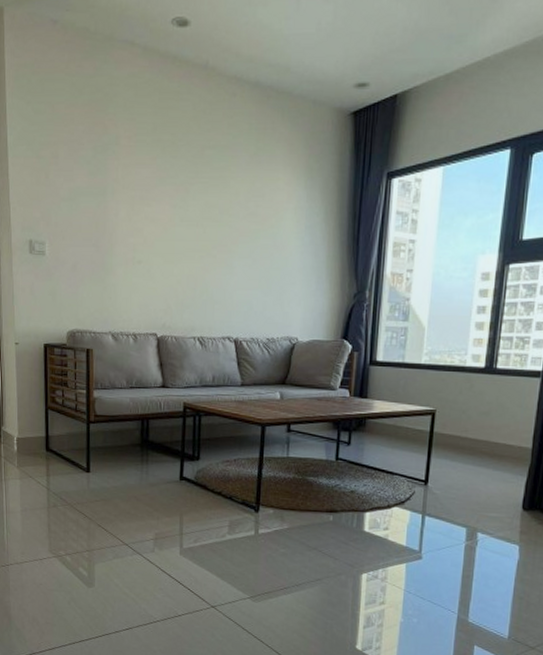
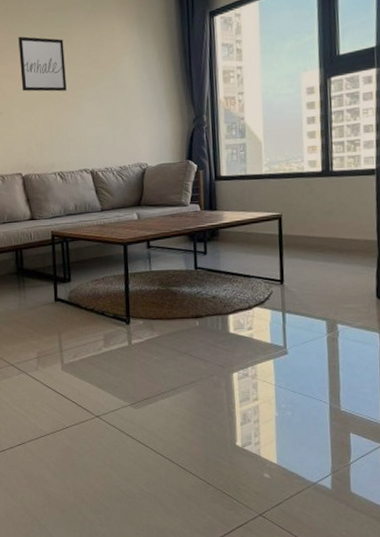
wall art: none [166,174,220,245] -> present [18,36,67,92]

